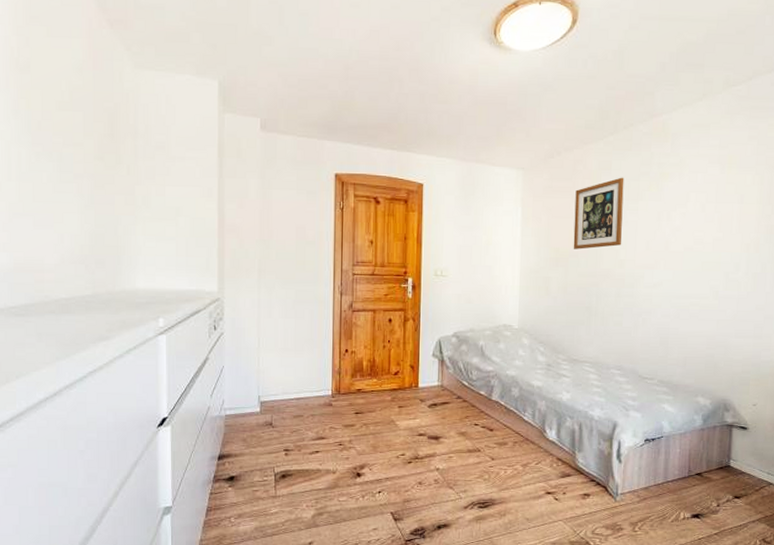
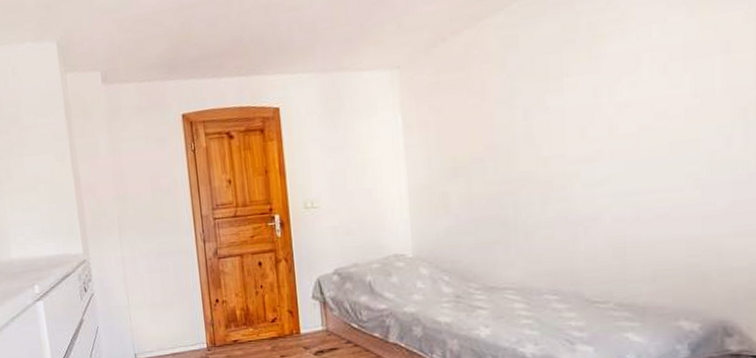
wall art: present [573,177,624,250] -> none [471,52,544,154]

